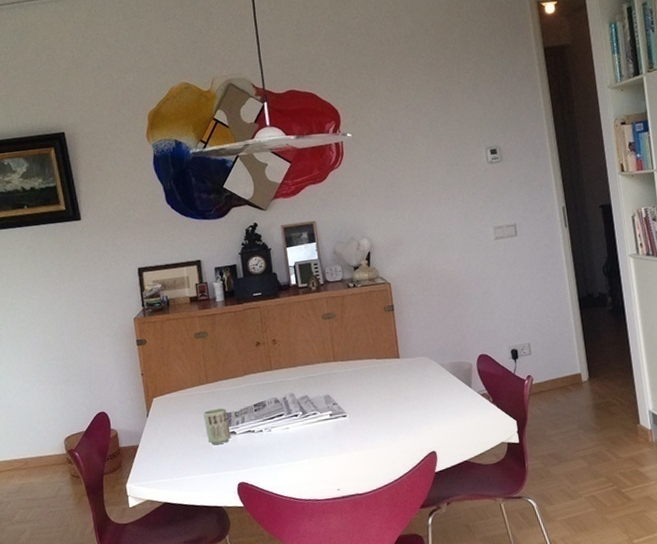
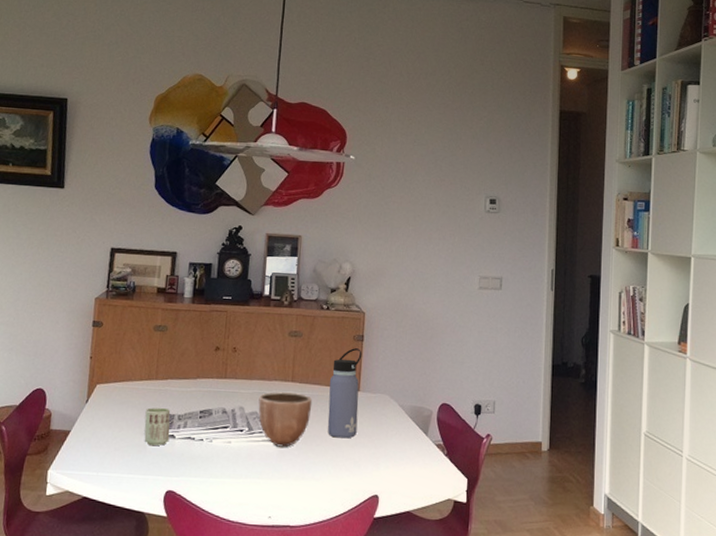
decorative bowl: none [306,371,358,424] -> present [258,392,313,447]
water bottle: none [369,318,405,406] -> present [328,348,362,439]

